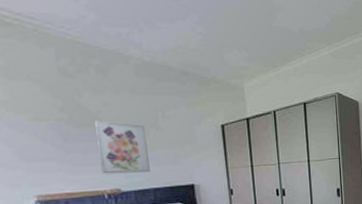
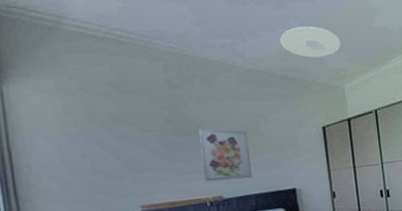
ceiling light: none [178,20,242,54] -> present [279,26,341,58]

